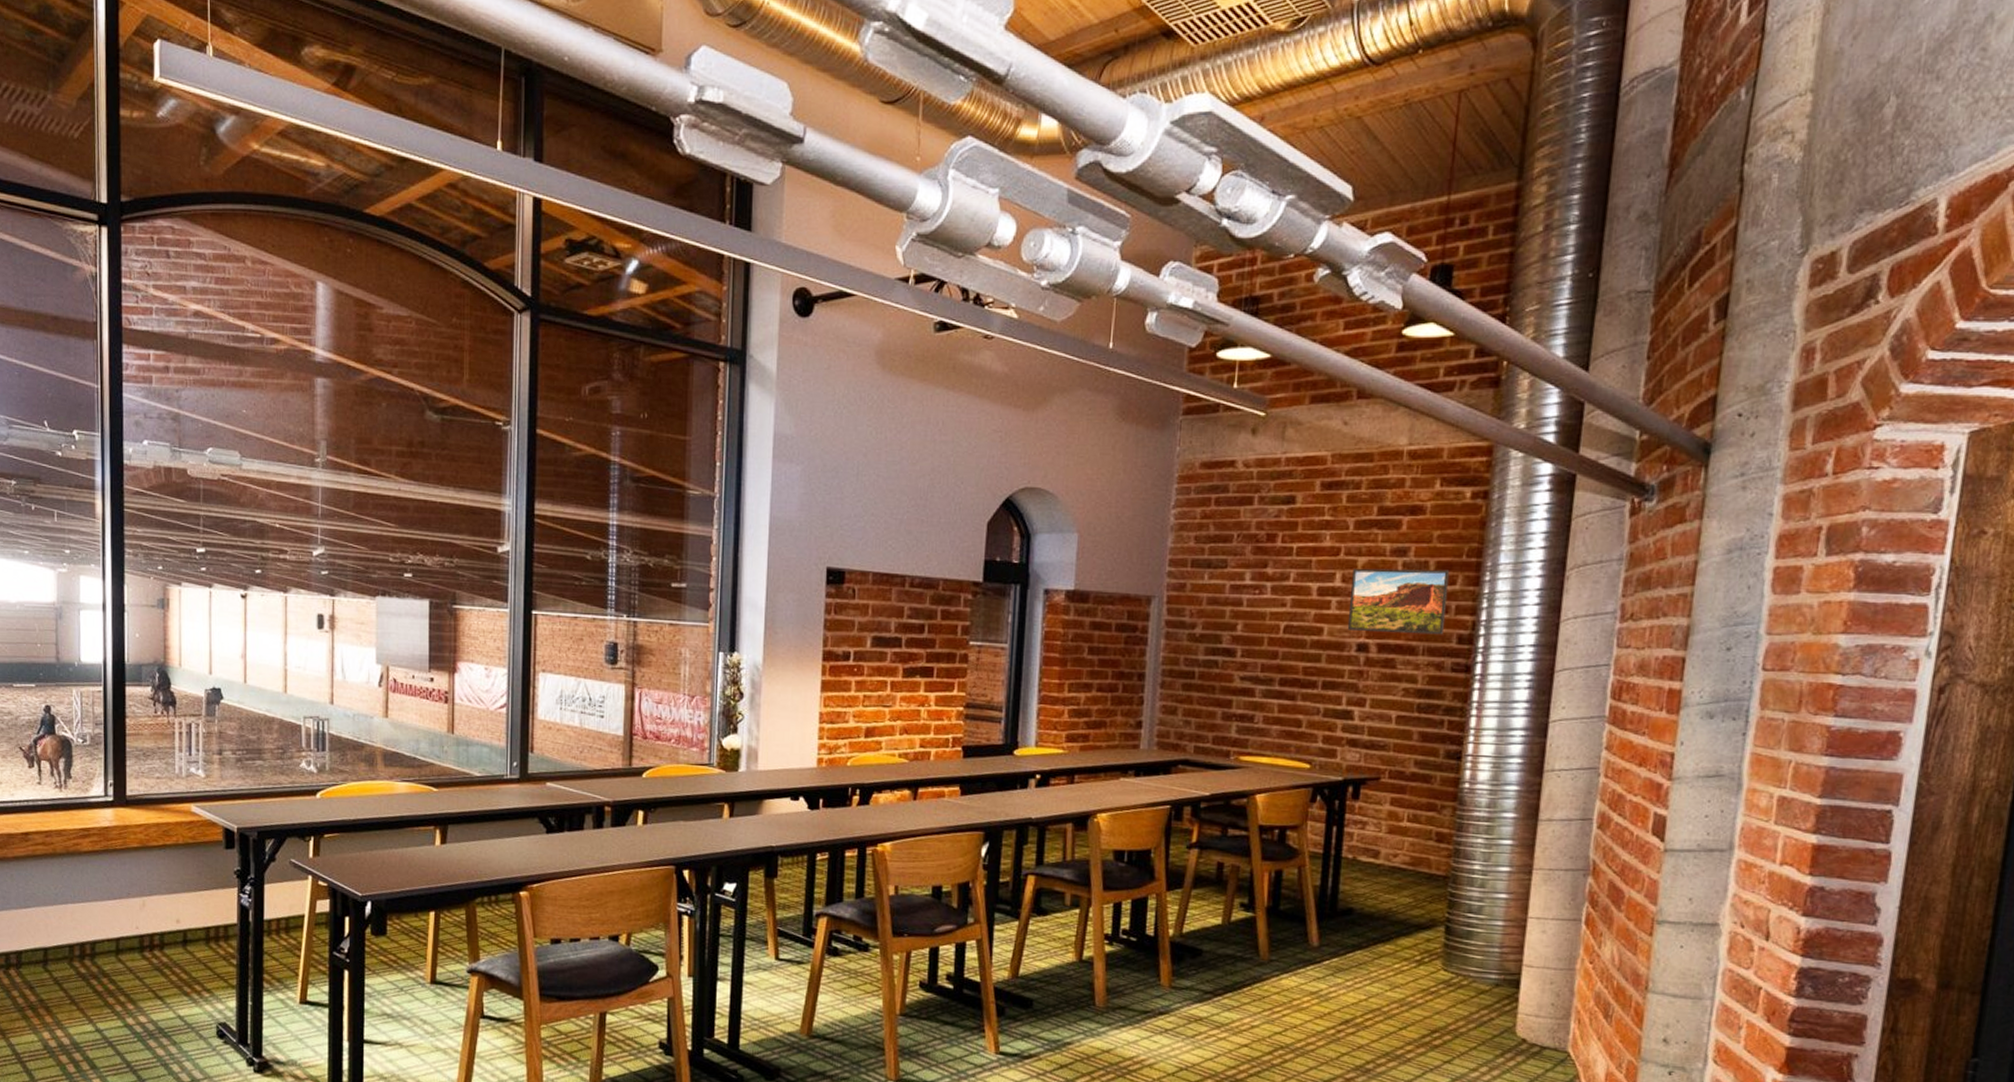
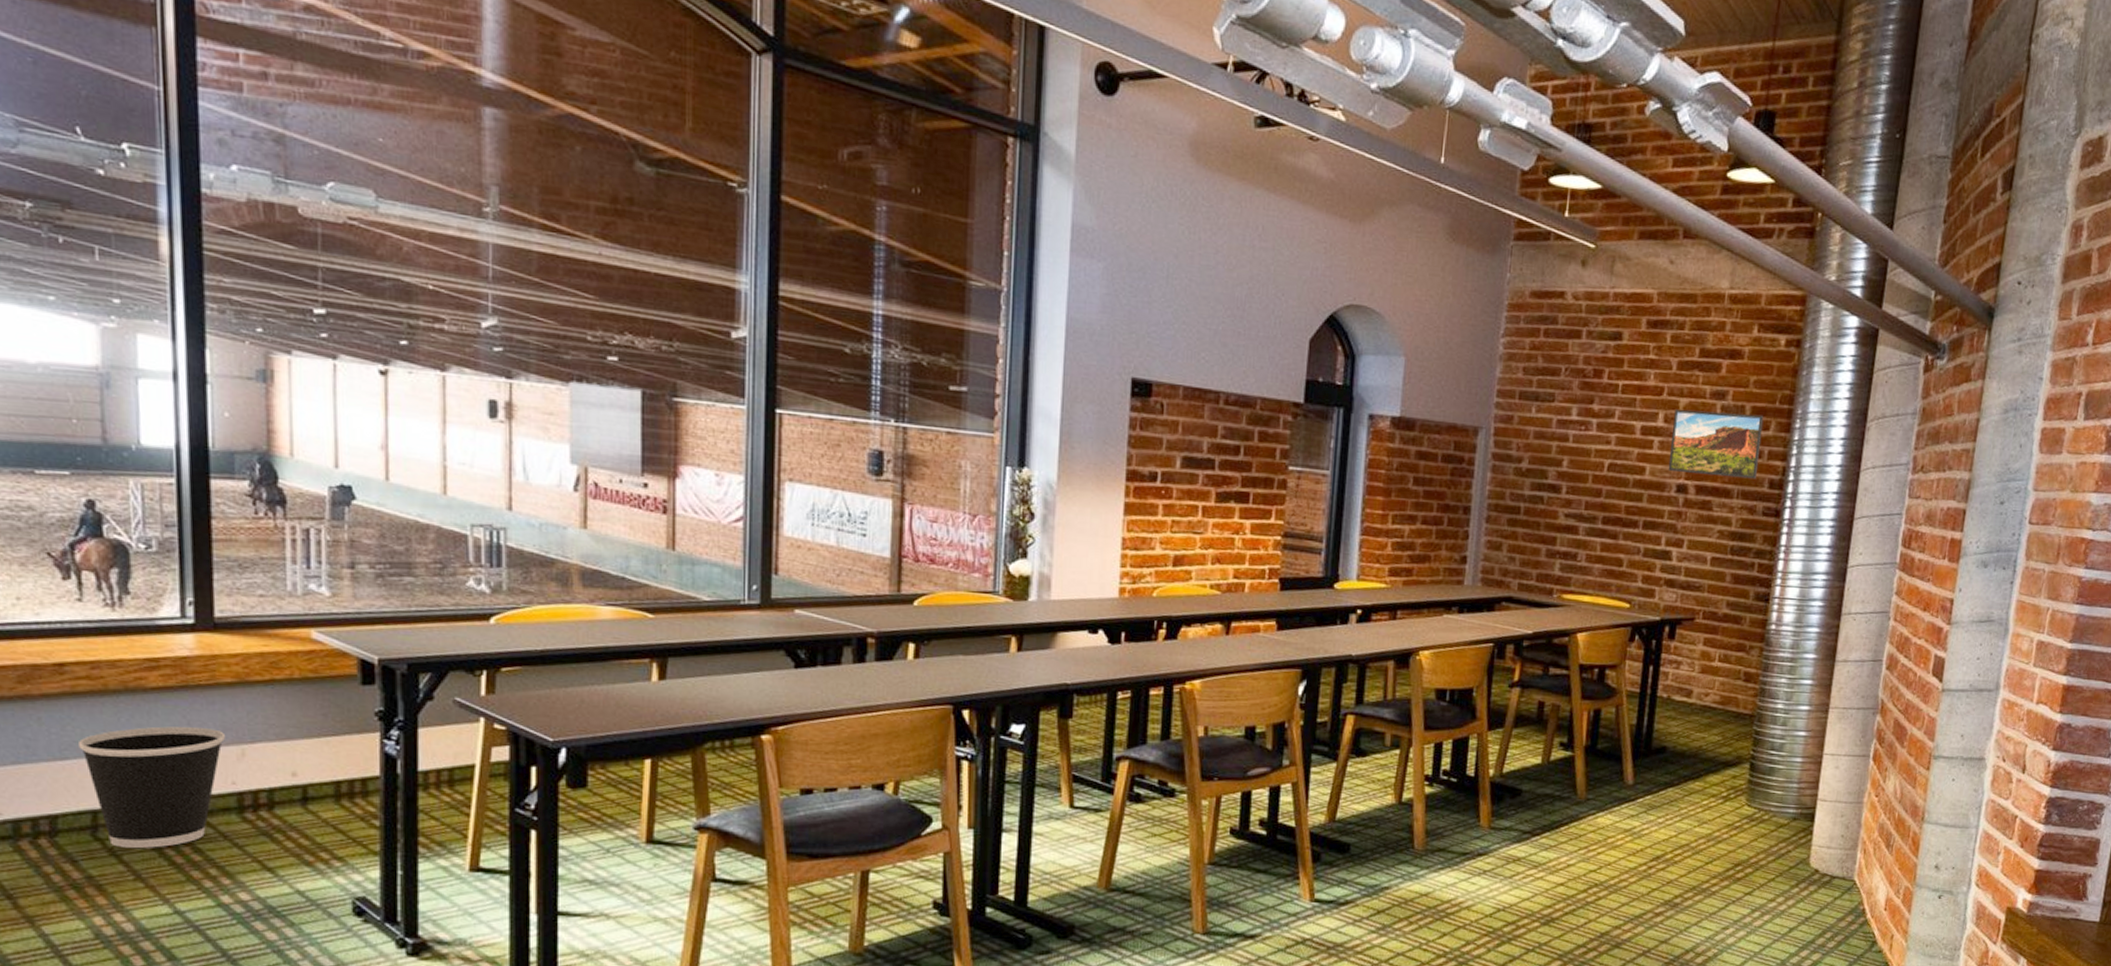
wastebasket: none [37,882,132,979] -> present [79,726,225,849]

